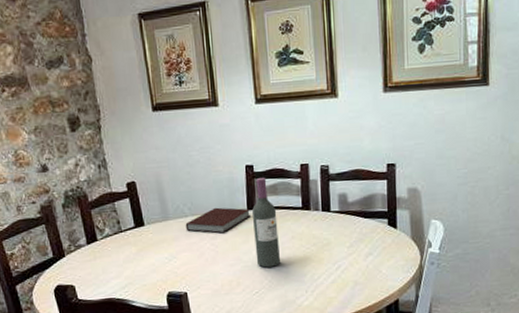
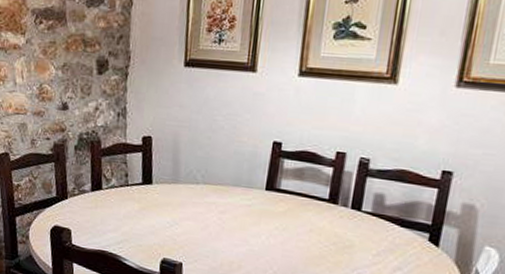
notebook: present [185,207,250,234] -> none [194,180,268,210]
wine bottle: present [251,178,280,268] -> none [264,158,298,258]

